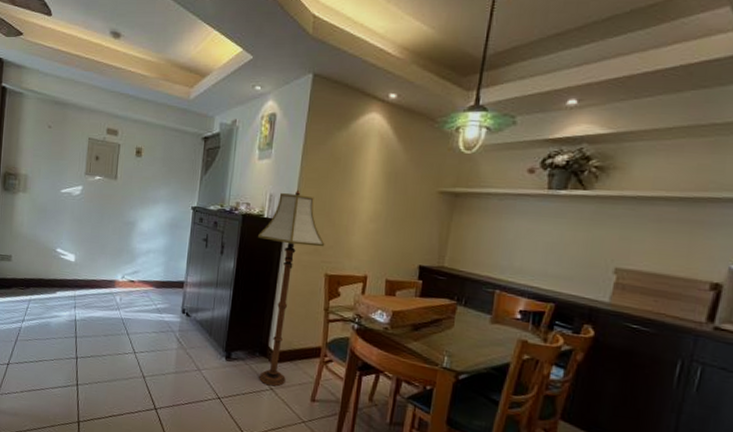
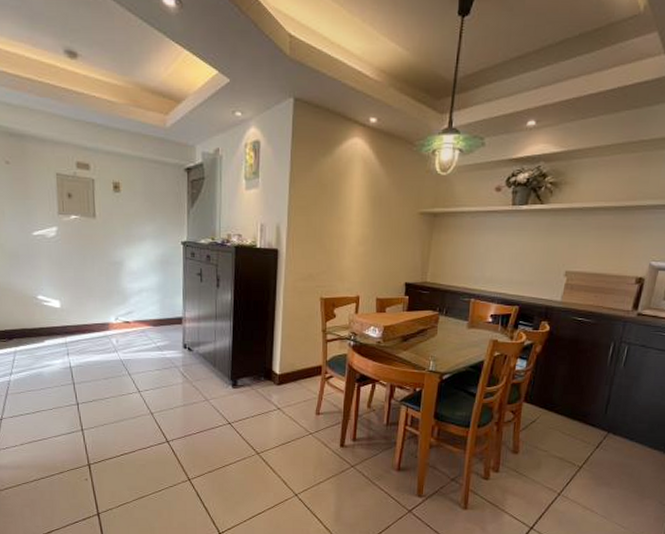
floor lamp: present [258,189,325,387] -> none [253,217,318,406]

